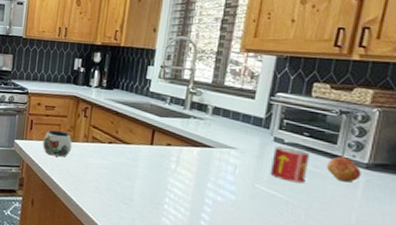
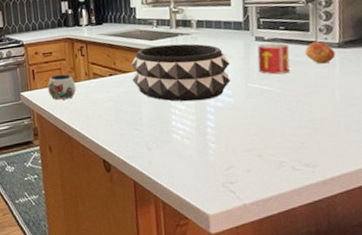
decorative bowl: none [132,122,241,191] -> present [131,43,231,102]

